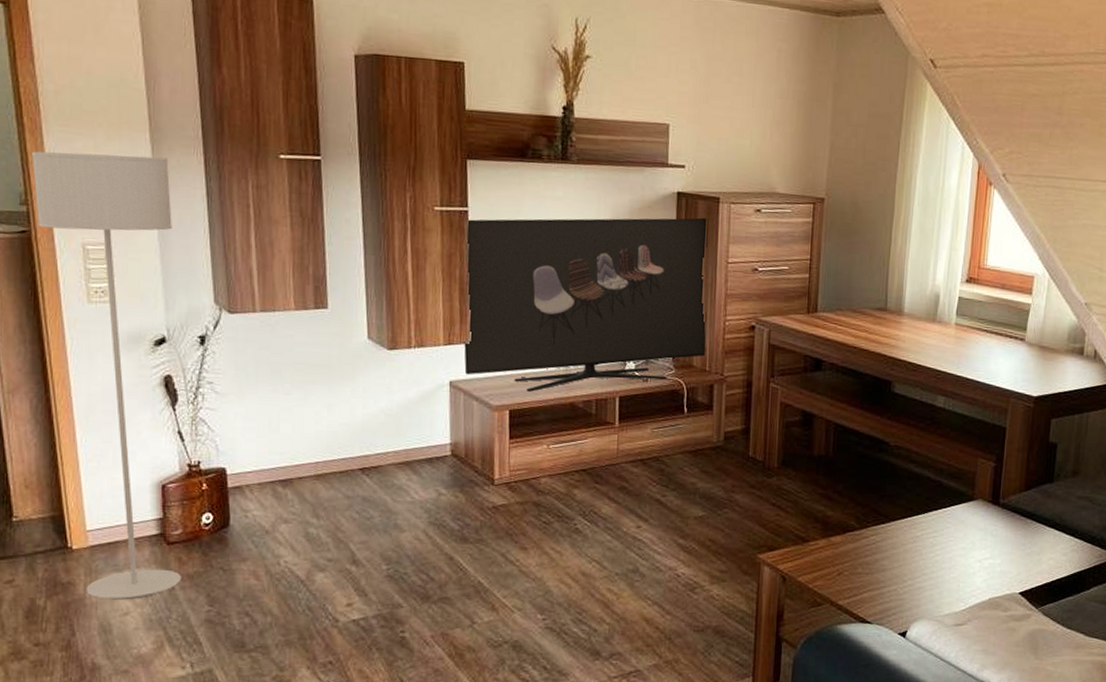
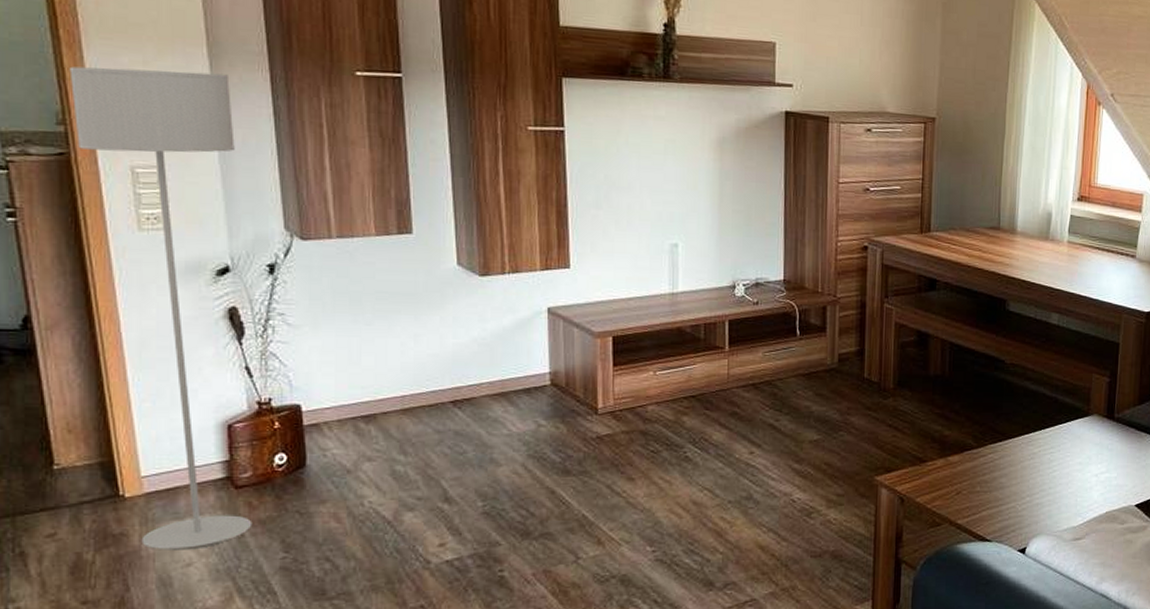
television: present [464,218,708,392] -> none [562,137,818,317]

